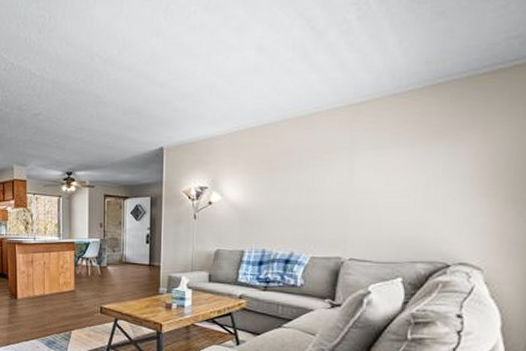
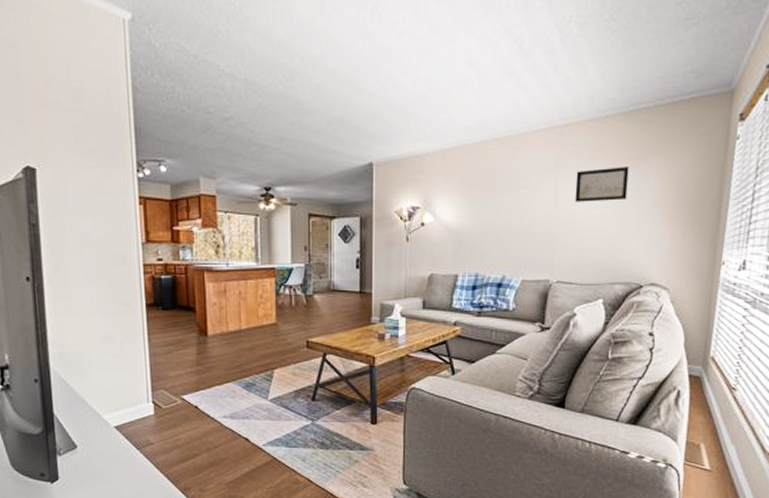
wall art: none [371,141,436,179] -> present [574,167,629,202]

